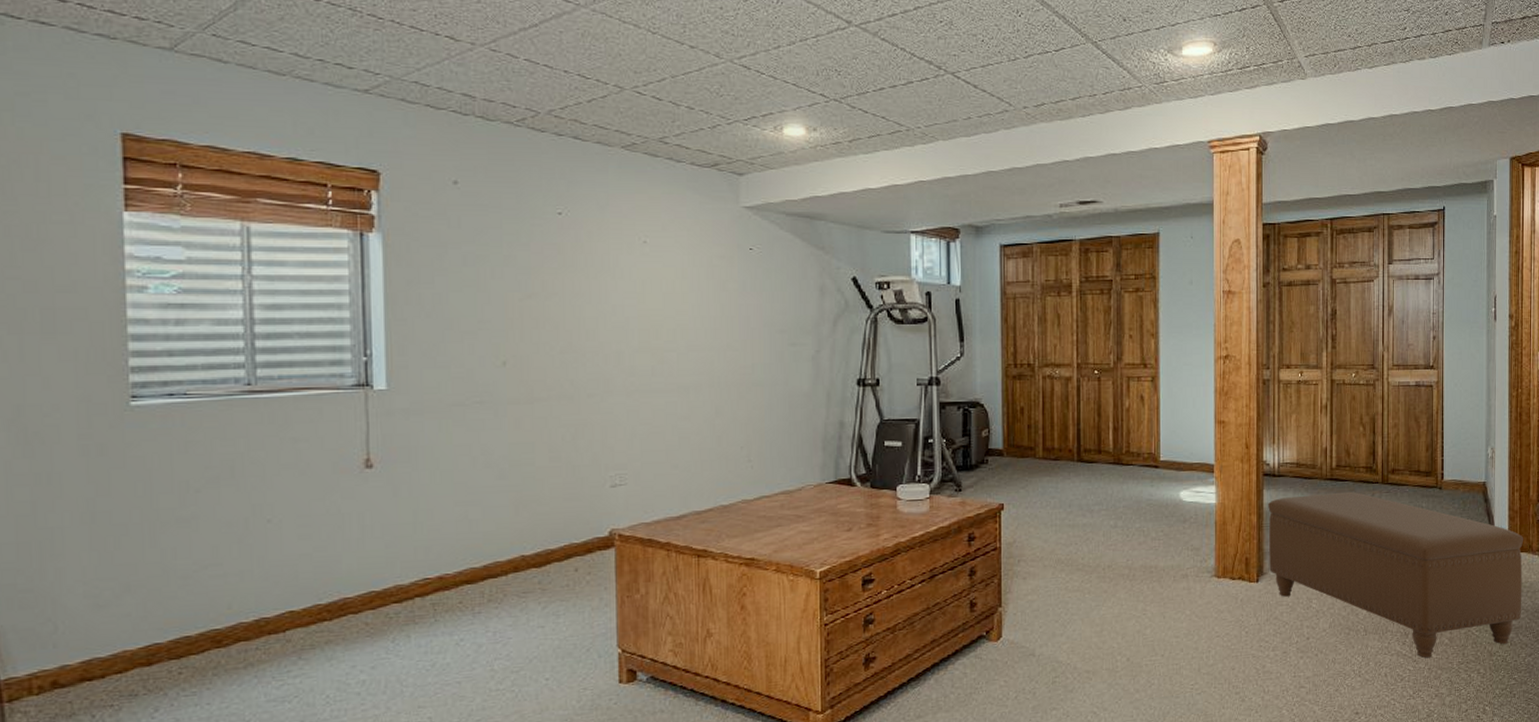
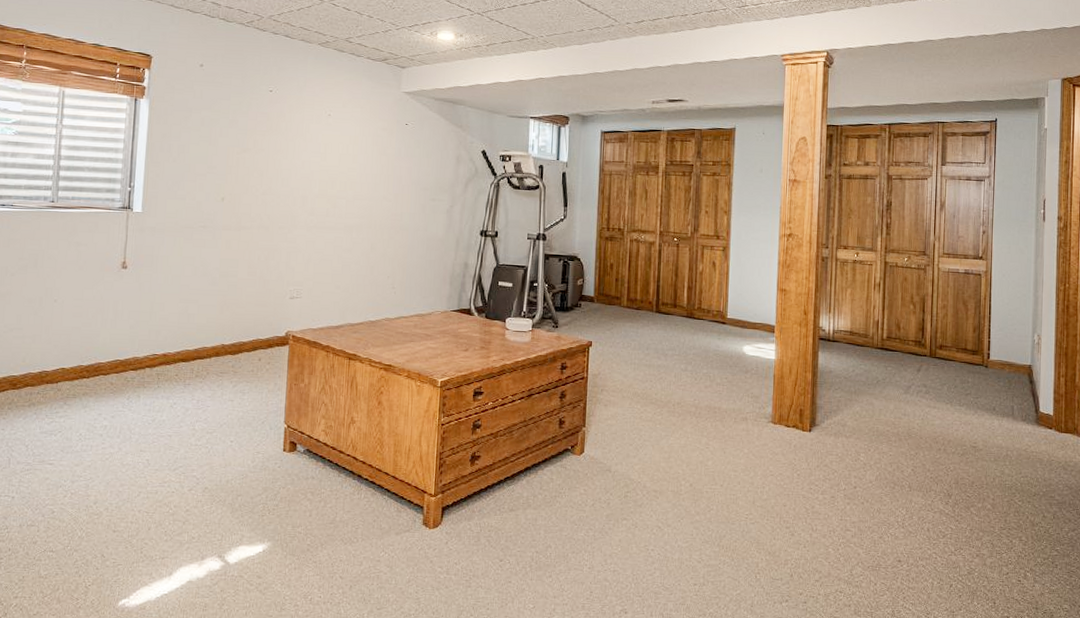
ottoman: present [1268,491,1524,658] -> none [821,360,1069,520]

